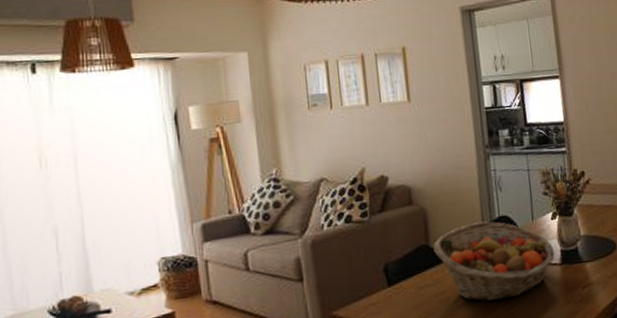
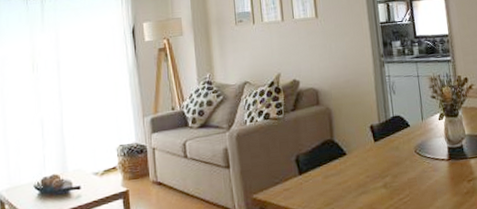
fruit basket: present [433,221,555,302] -> none [337,120,443,191]

